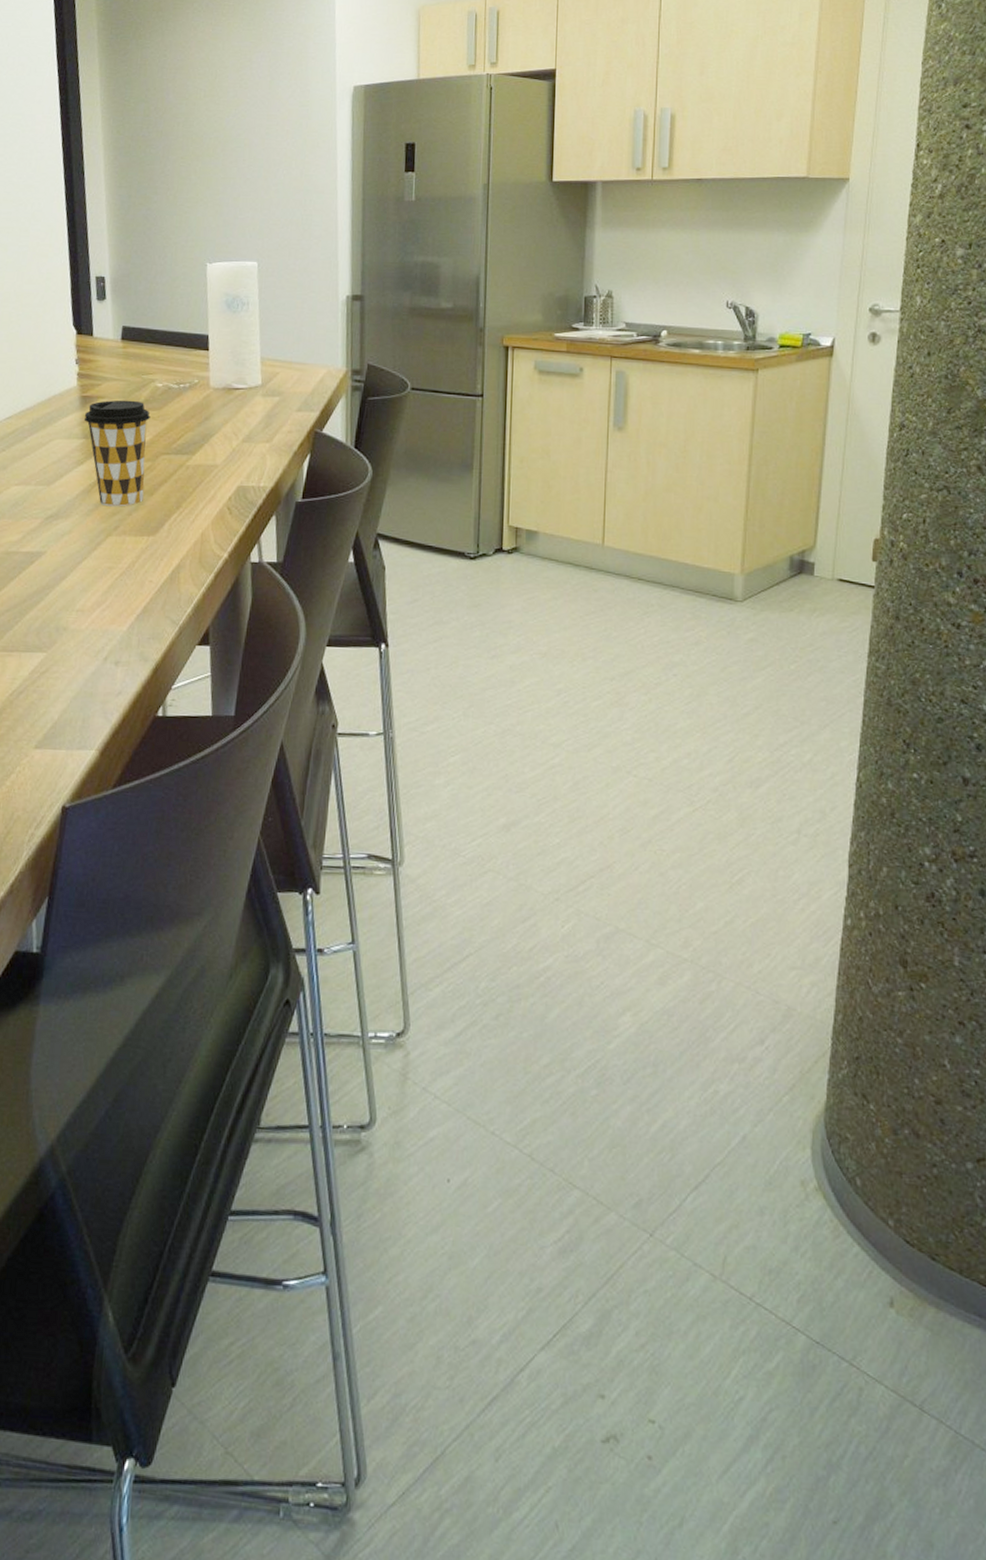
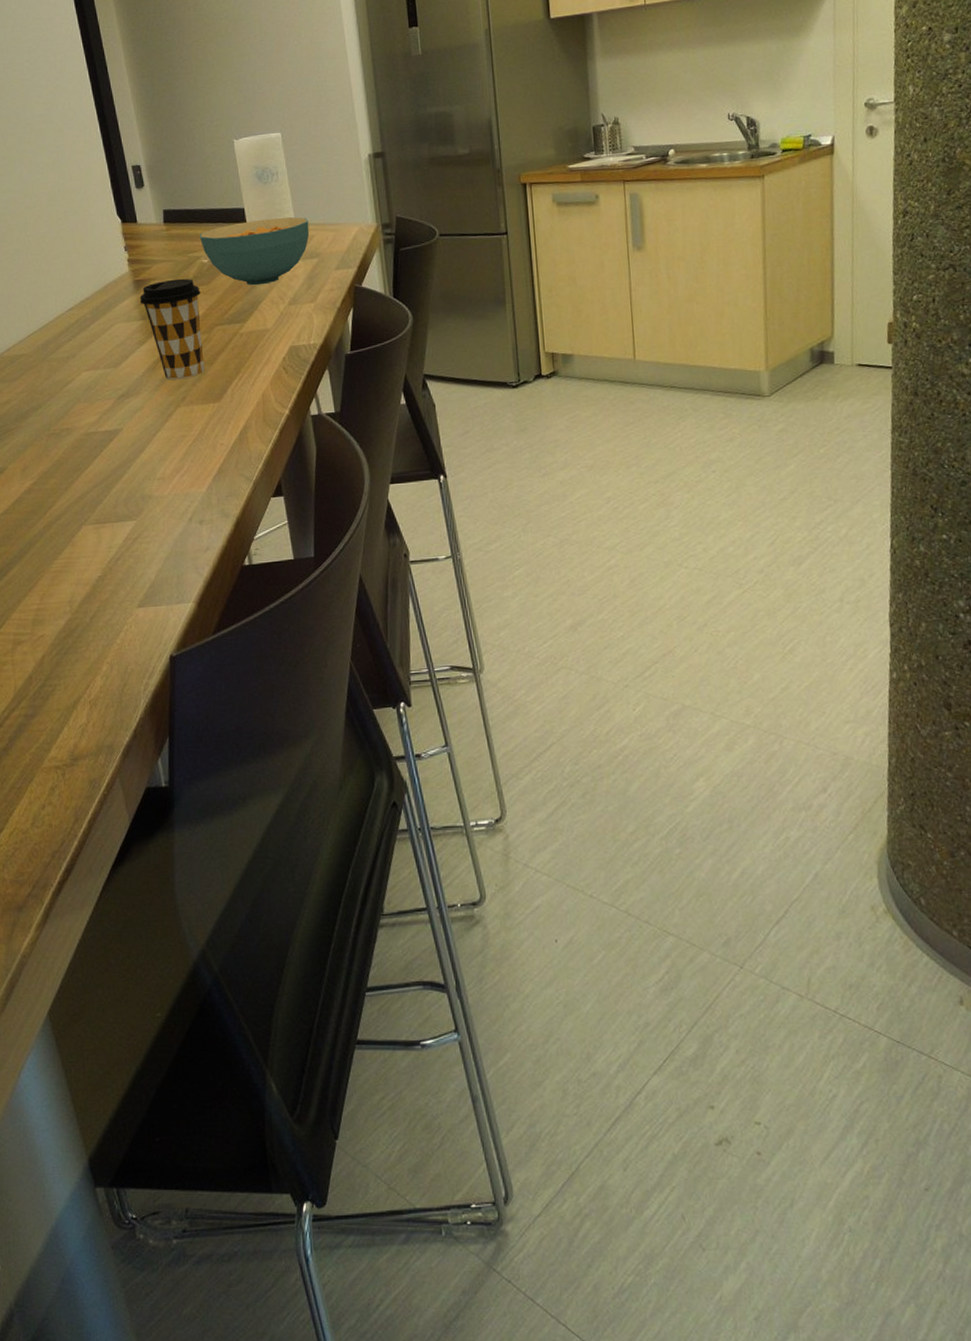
cereal bowl: none [157,349,275,418] -> present [200,217,310,286]

